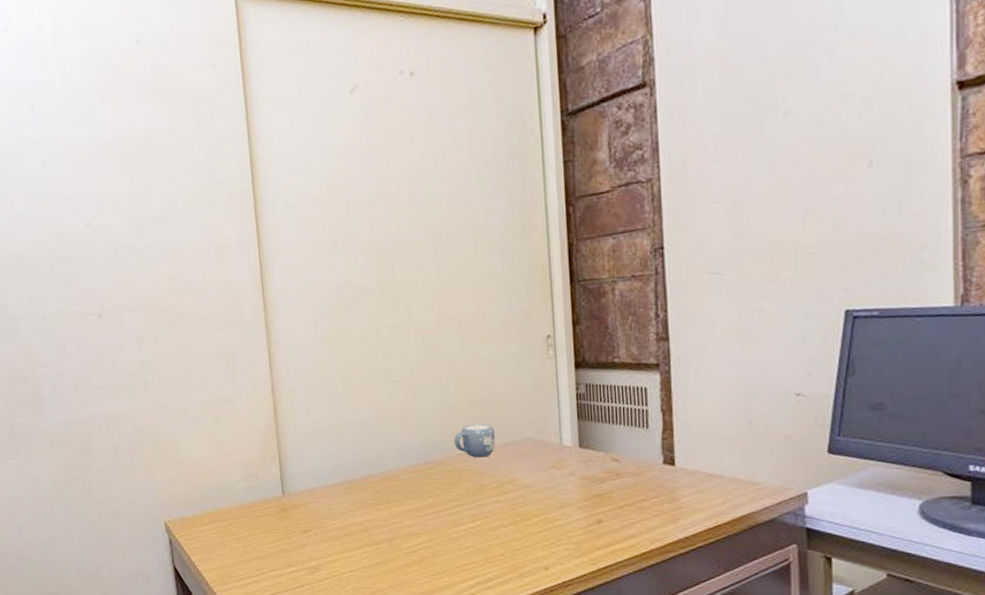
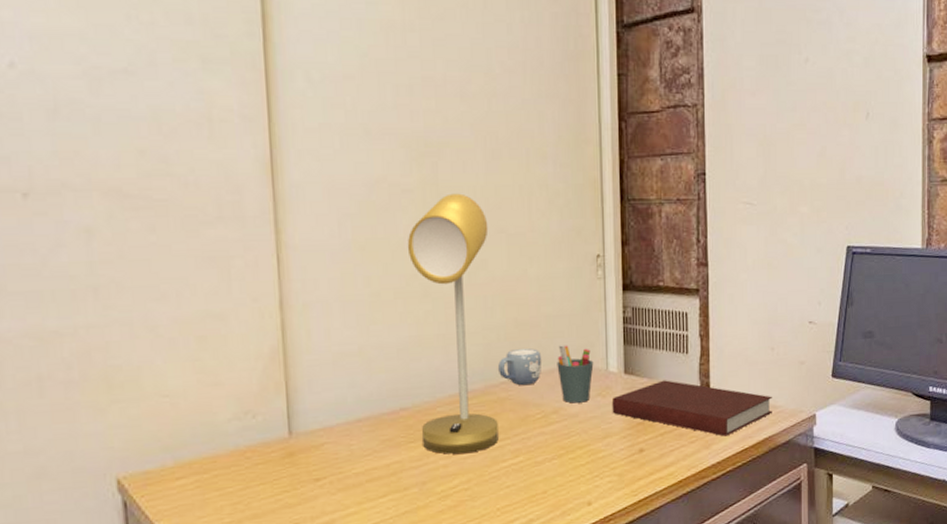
desk lamp: none [370,288,457,517] -> present [407,193,499,454]
pen holder: none [510,420,547,475] -> present [557,345,594,404]
notebook: none [566,454,751,512] -> present [611,380,772,437]

